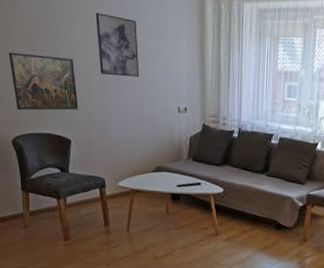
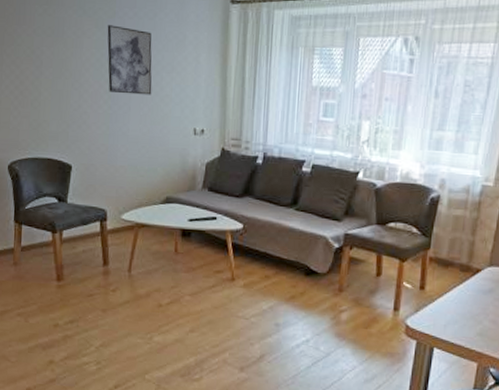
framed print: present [8,52,79,111] -> none [11,69,83,133]

